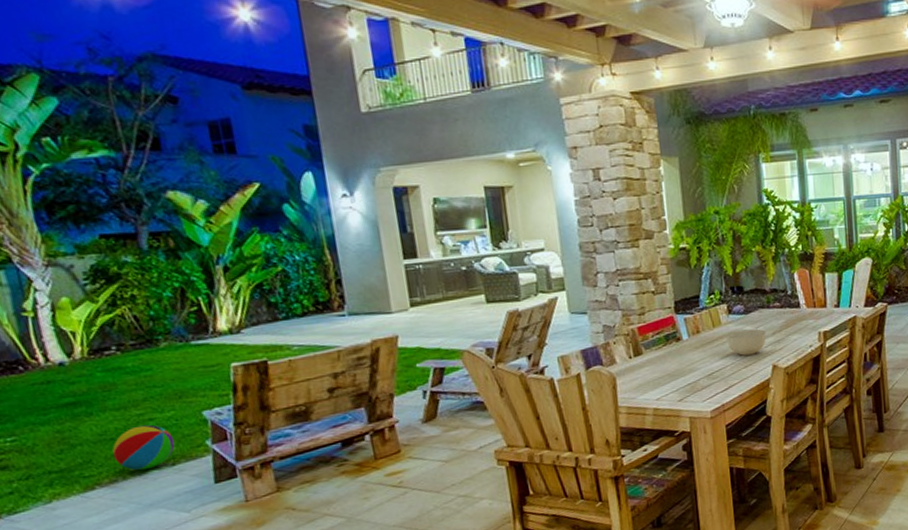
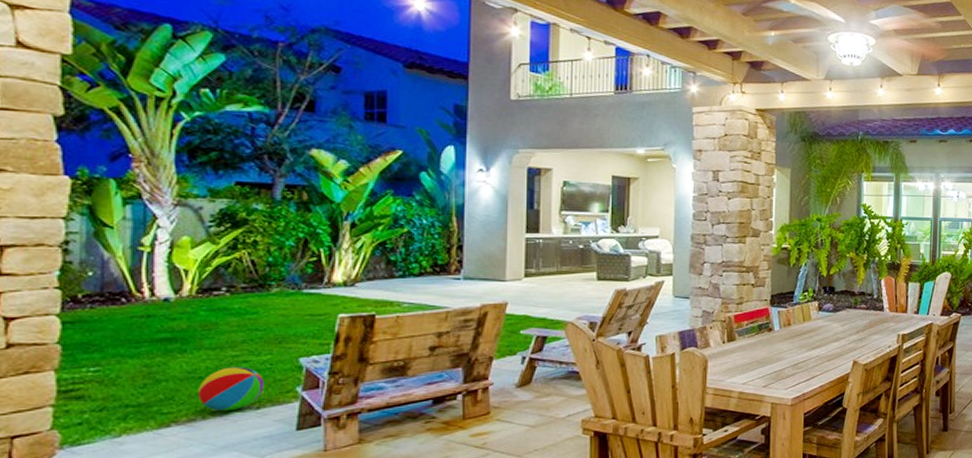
bowl: present [726,329,766,356] -> none [814,326,851,350]

